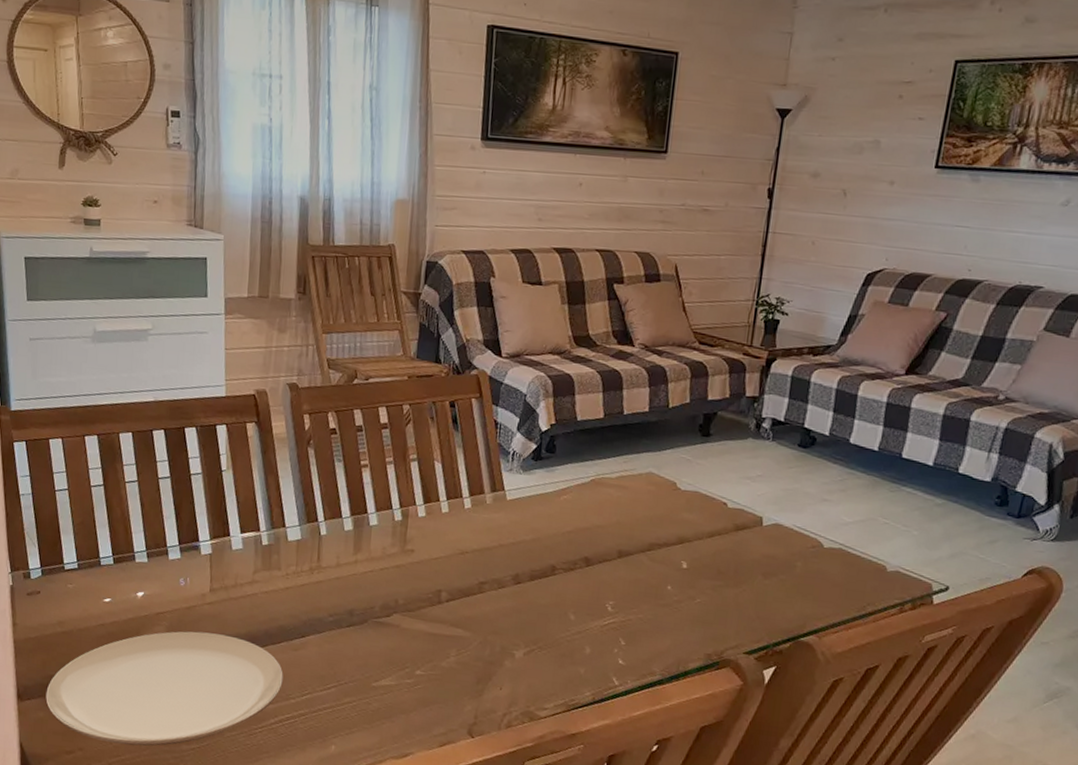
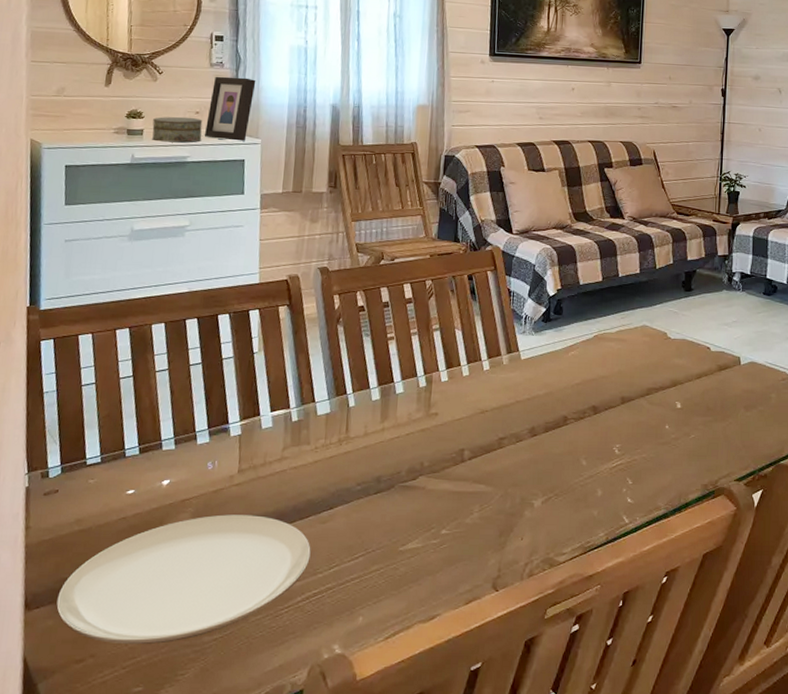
decorative box: none [109,205,162,236] -> present [152,116,203,143]
picture frame: none [163,159,217,237] -> present [204,76,256,141]

